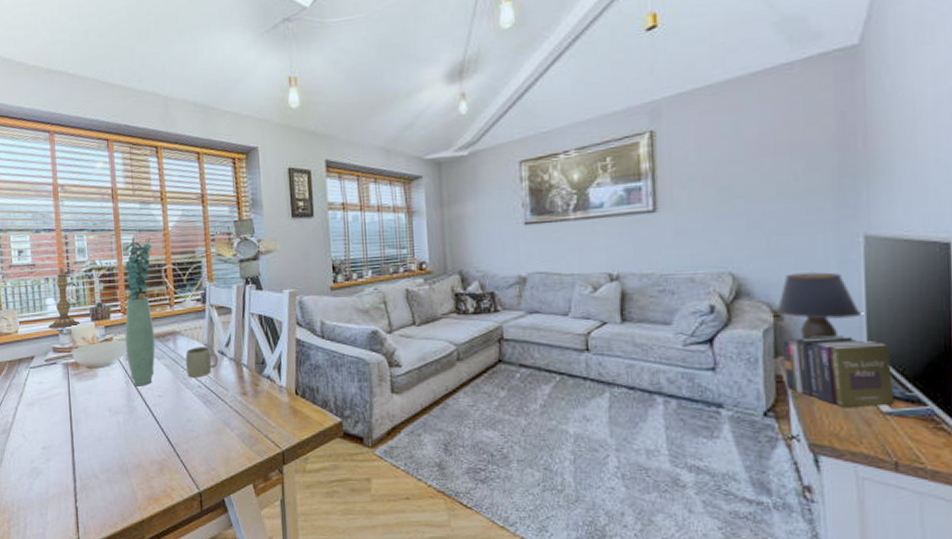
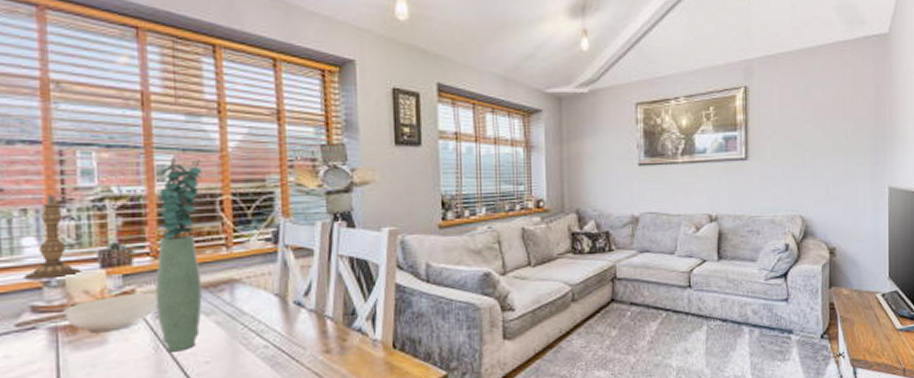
mug: present [185,346,218,378] -> none [246,297,293,337]
table lamp: present [775,271,862,339] -> none [830,215,886,272]
books: present [782,335,895,408] -> none [834,268,904,328]

